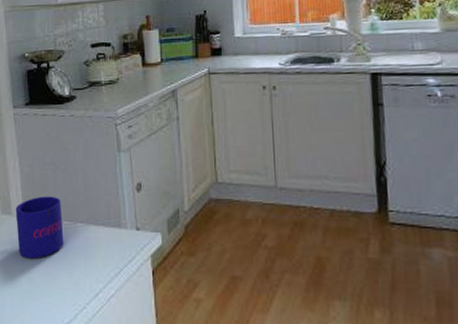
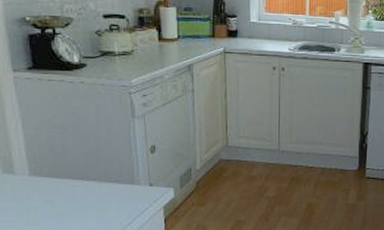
mug: present [15,196,64,258] -> none [19,156,74,213]

